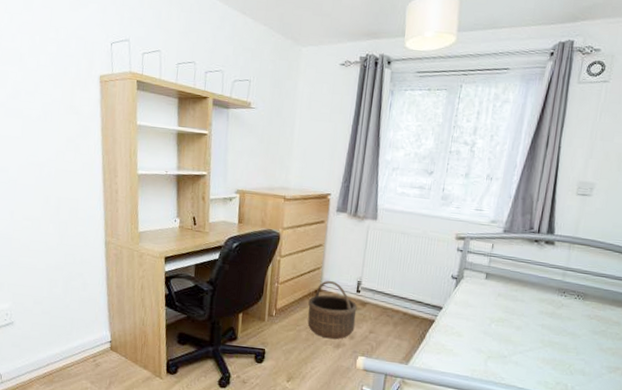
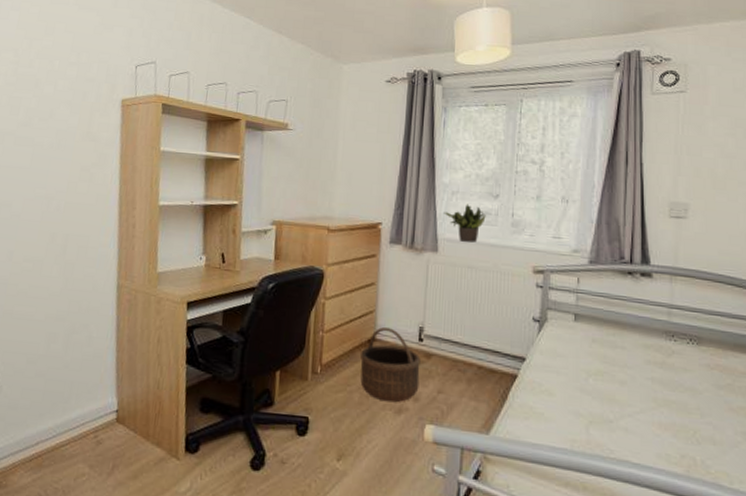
potted plant: none [384,179,420,213] -> present [443,204,486,243]

